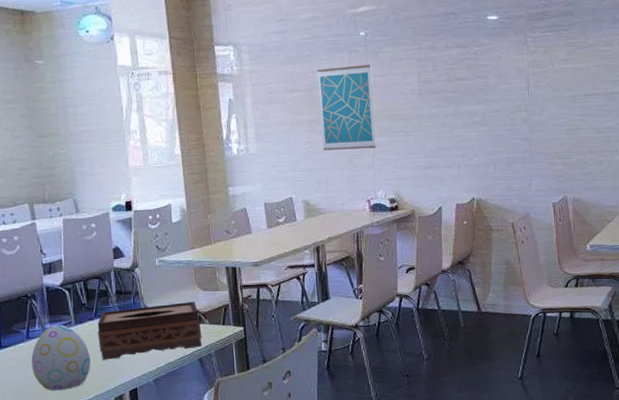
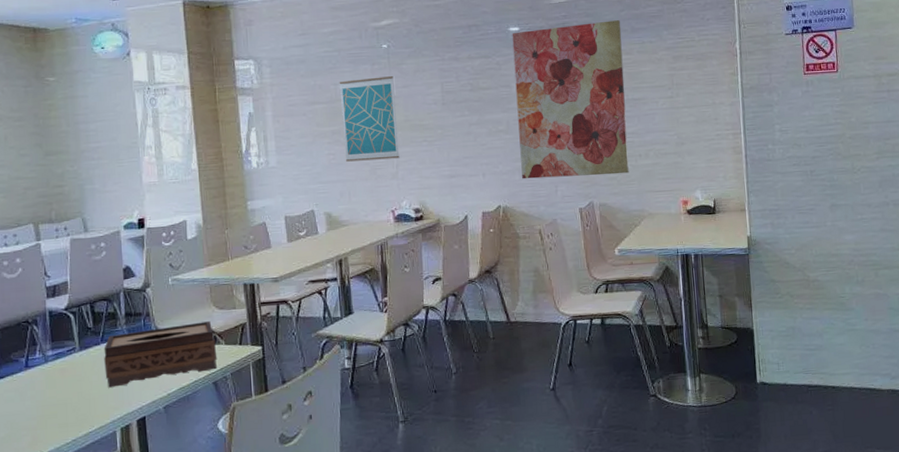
decorative egg: present [31,324,91,390] -> none [30,351,96,423]
wall art: none [490,10,605,172] -> present [512,20,629,179]

